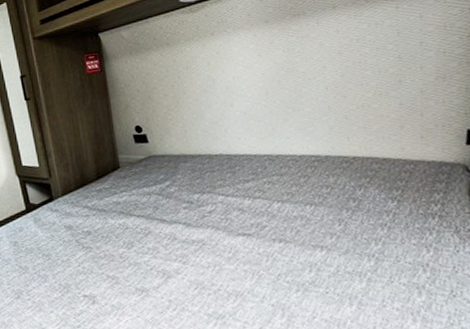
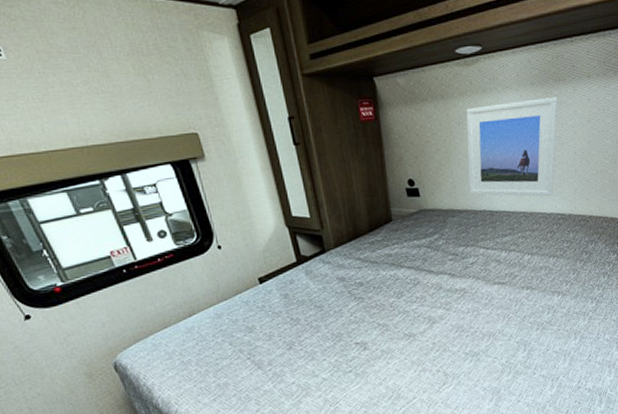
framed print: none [194,31,303,139] -> present [466,96,558,197]

